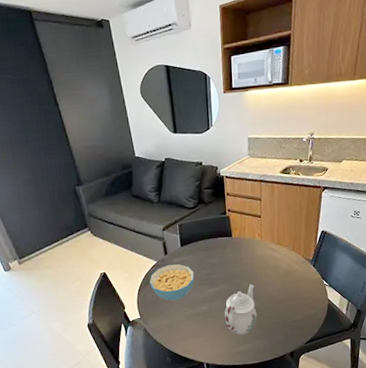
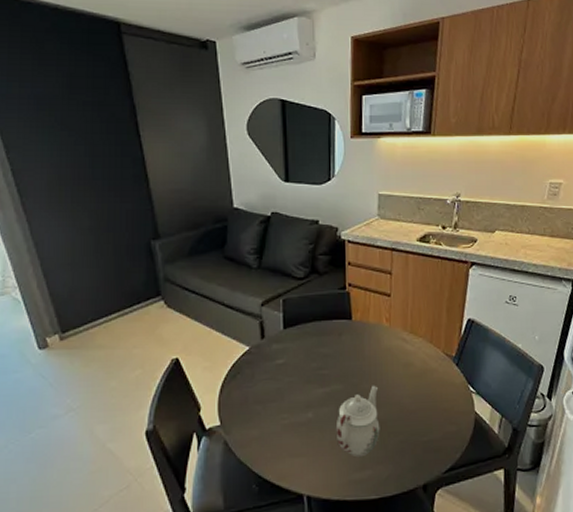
cereal bowl: present [149,264,194,301] -> none [237,352,299,403]

